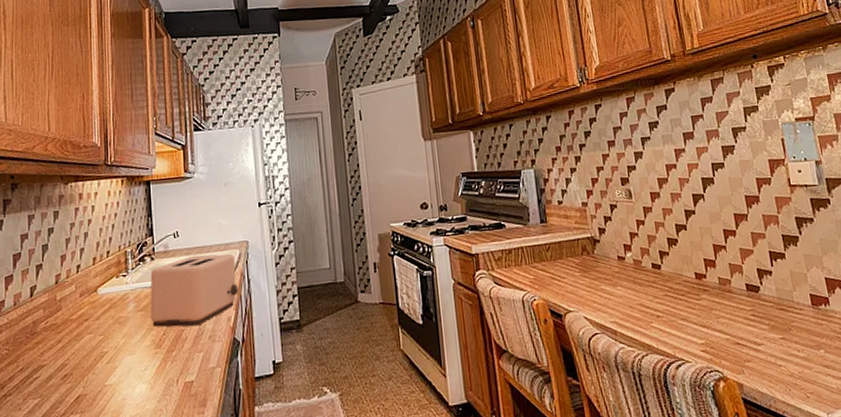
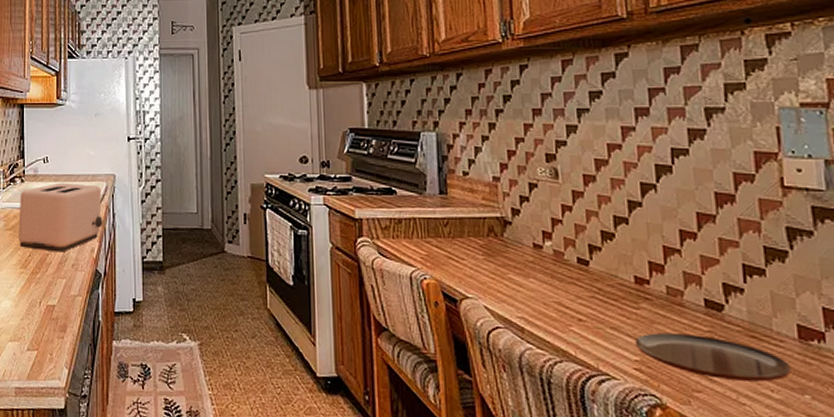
plate: none [699,314,810,348] -> present [634,332,791,382]

